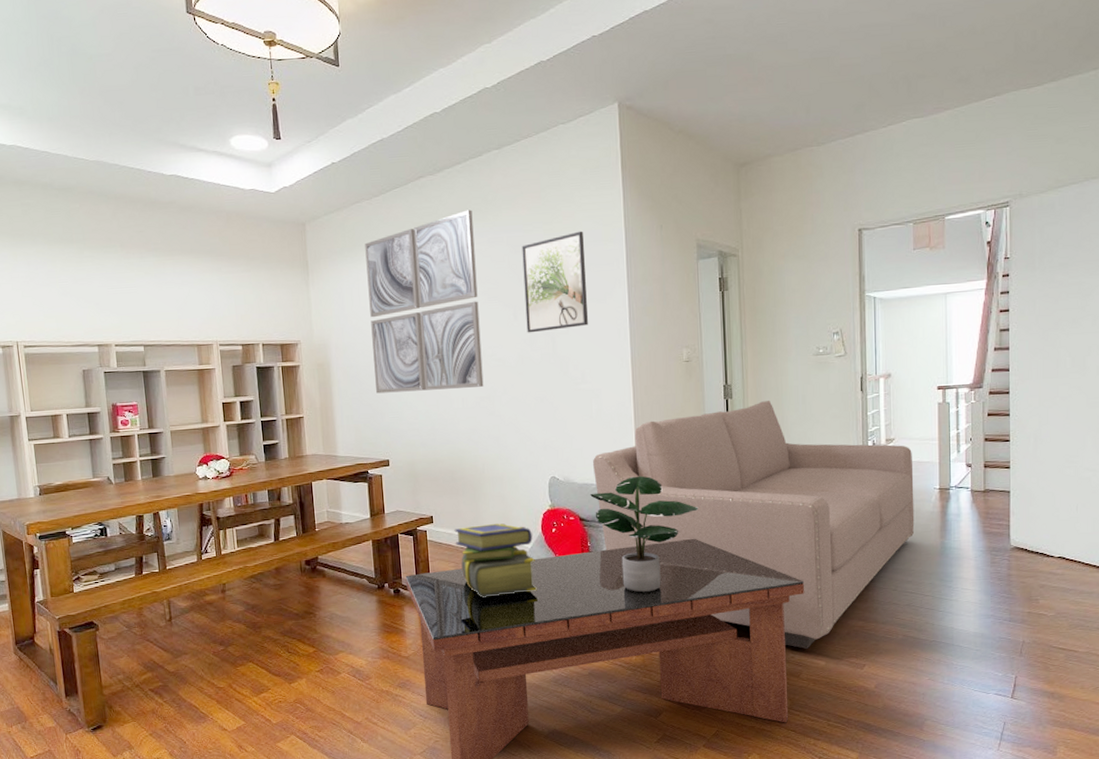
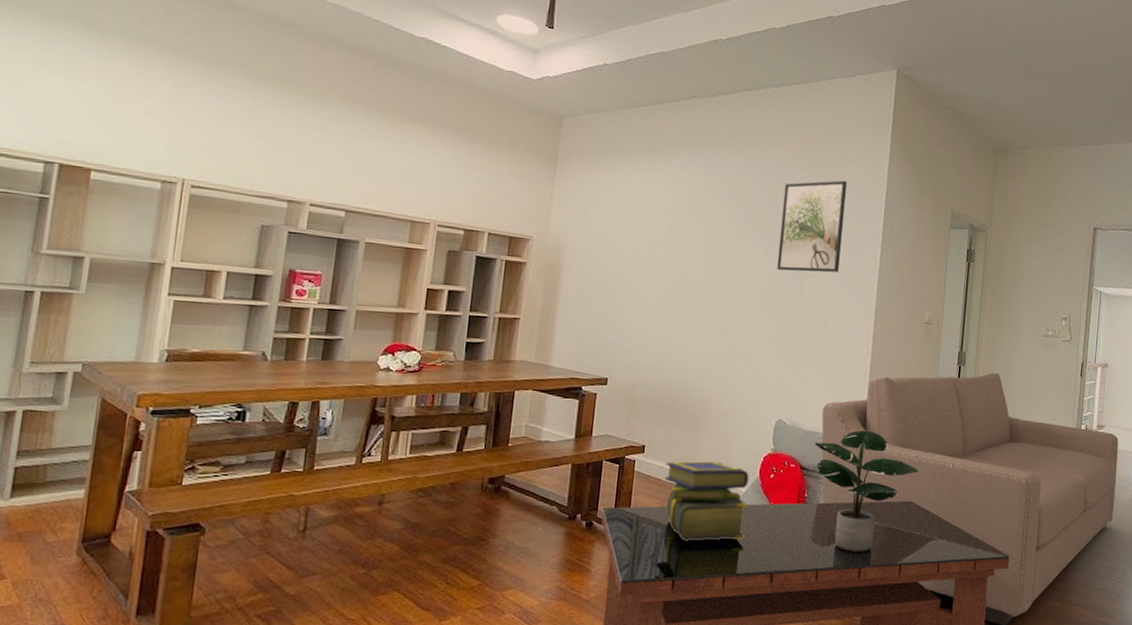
wall art: present [365,209,484,394] -> none [607,138,741,316]

